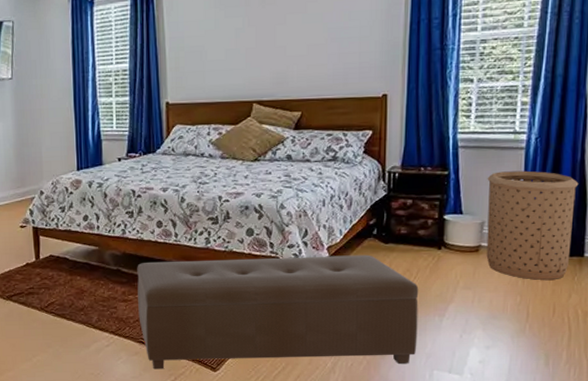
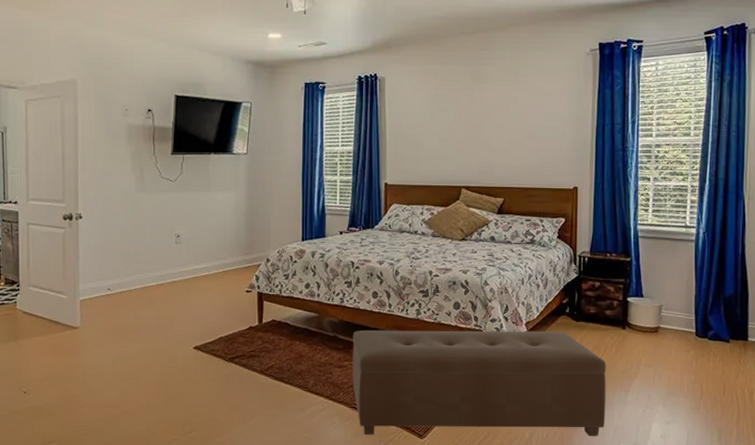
laundry basket: present [486,170,579,280] -> none [663,260,741,361]

